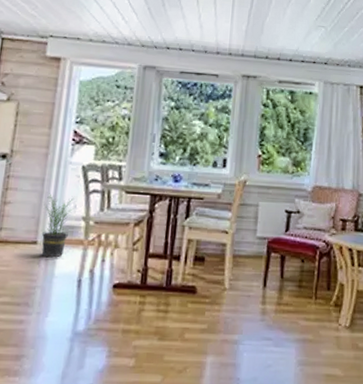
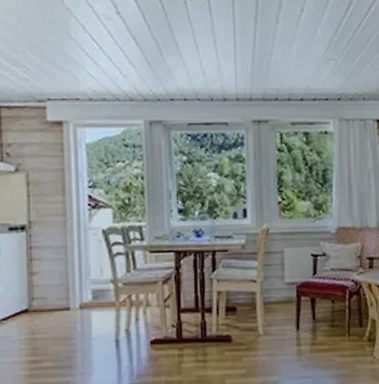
potted plant: present [41,193,74,258] -> none [70,260,101,322]

